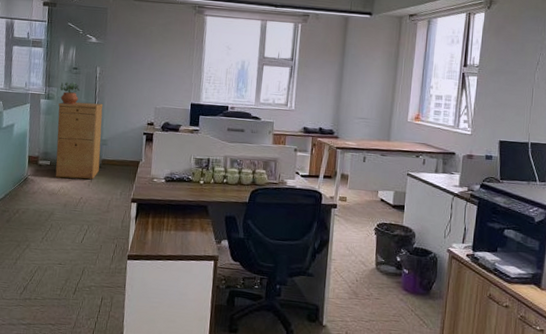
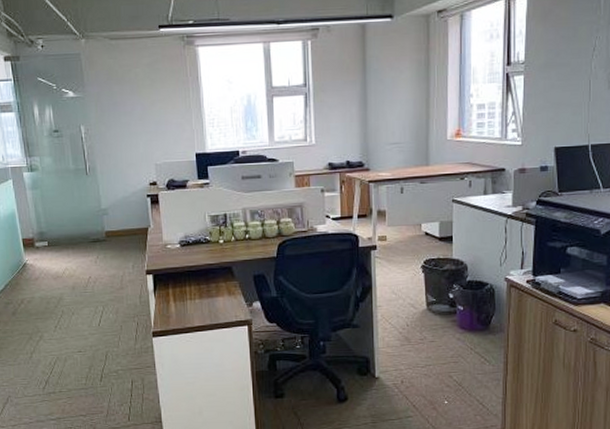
filing cabinet: present [55,102,103,180] -> none [45,168,104,259]
potted plant: present [59,81,80,105] -> none [42,147,67,175]

